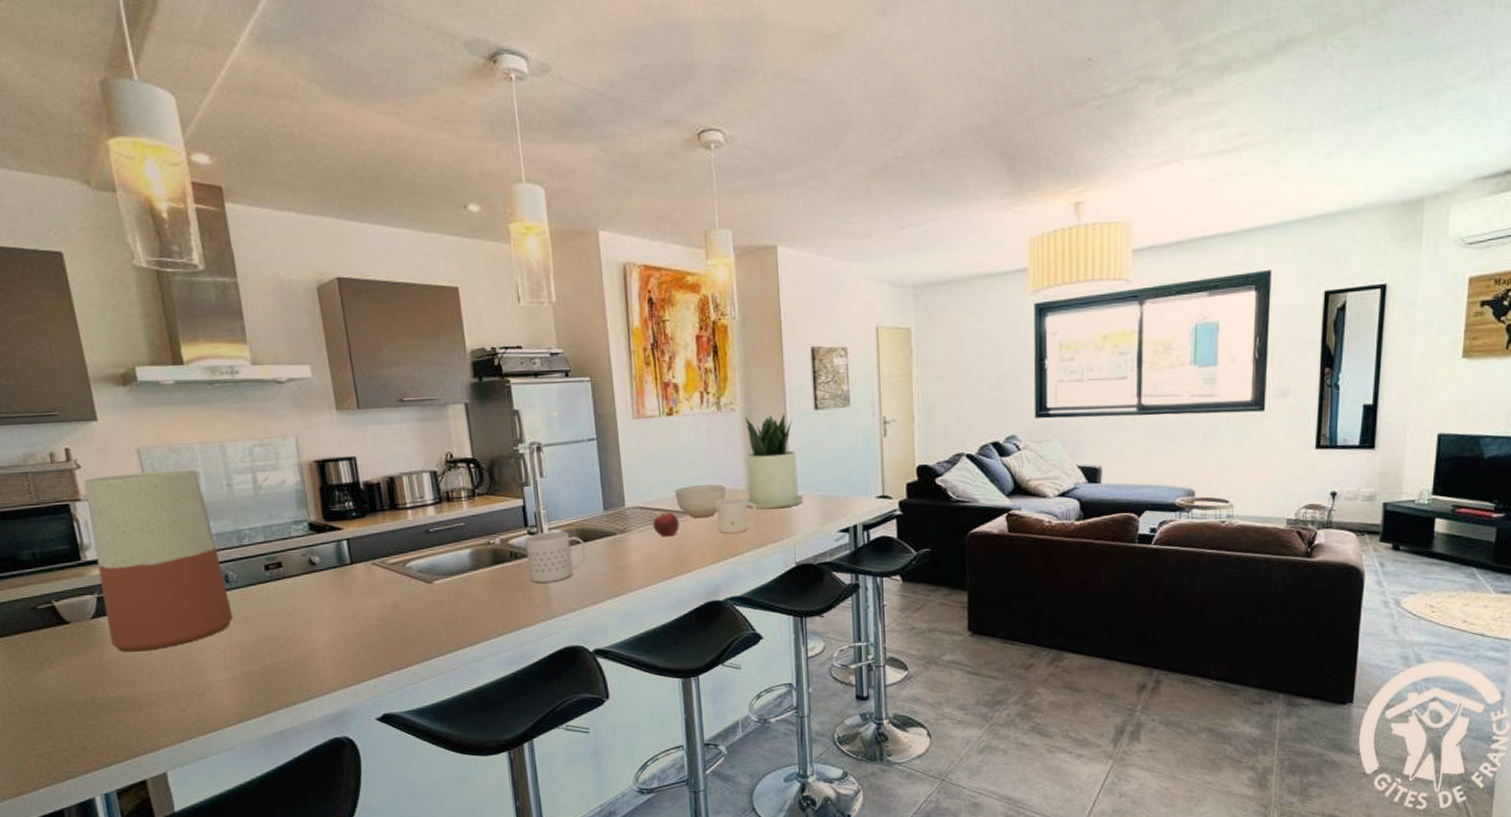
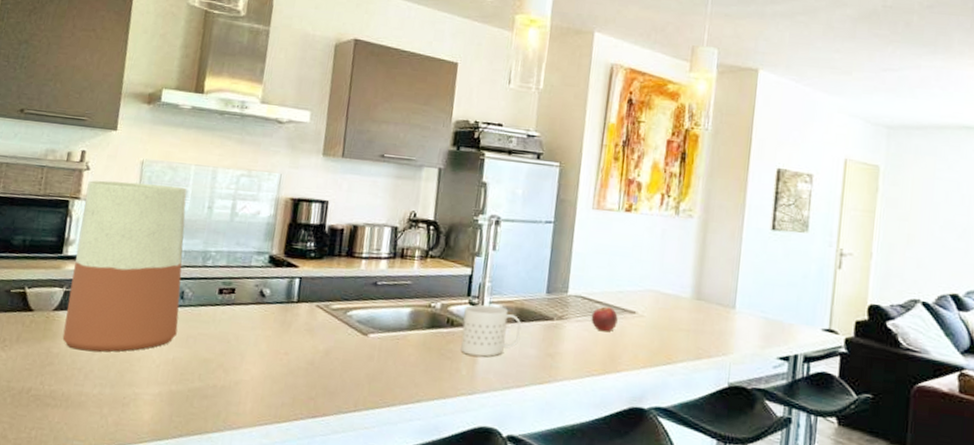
bowl: present [674,484,726,518] -> none [618,284,670,319]
mug: present [715,498,758,534] -> none [655,304,698,342]
planter: present [744,414,804,510] -> none [687,225,749,324]

